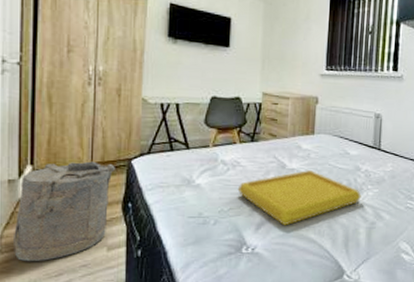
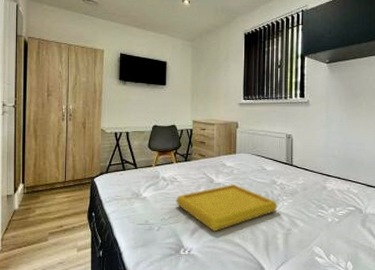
laundry hamper: present [14,161,115,262] -> none [11,180,82,260]

